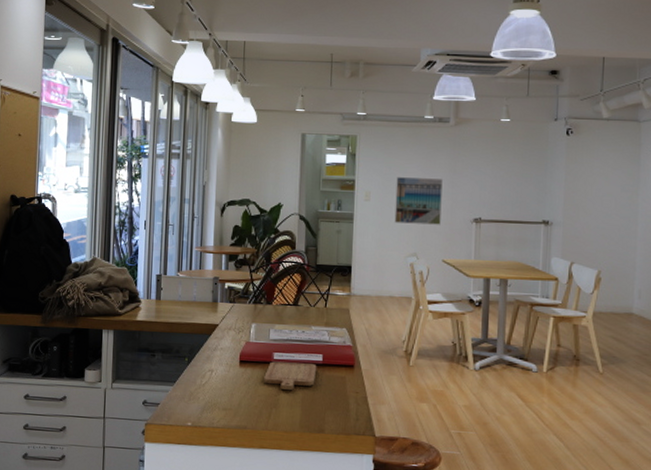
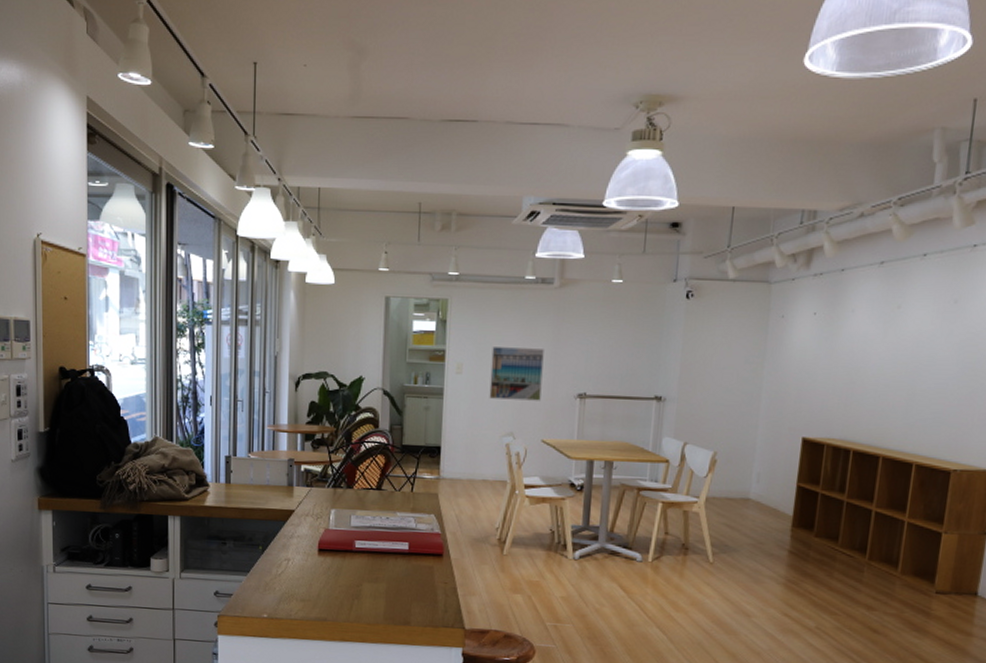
chopping board: present [264,361,317,391] -> none [345,550,403,581]

